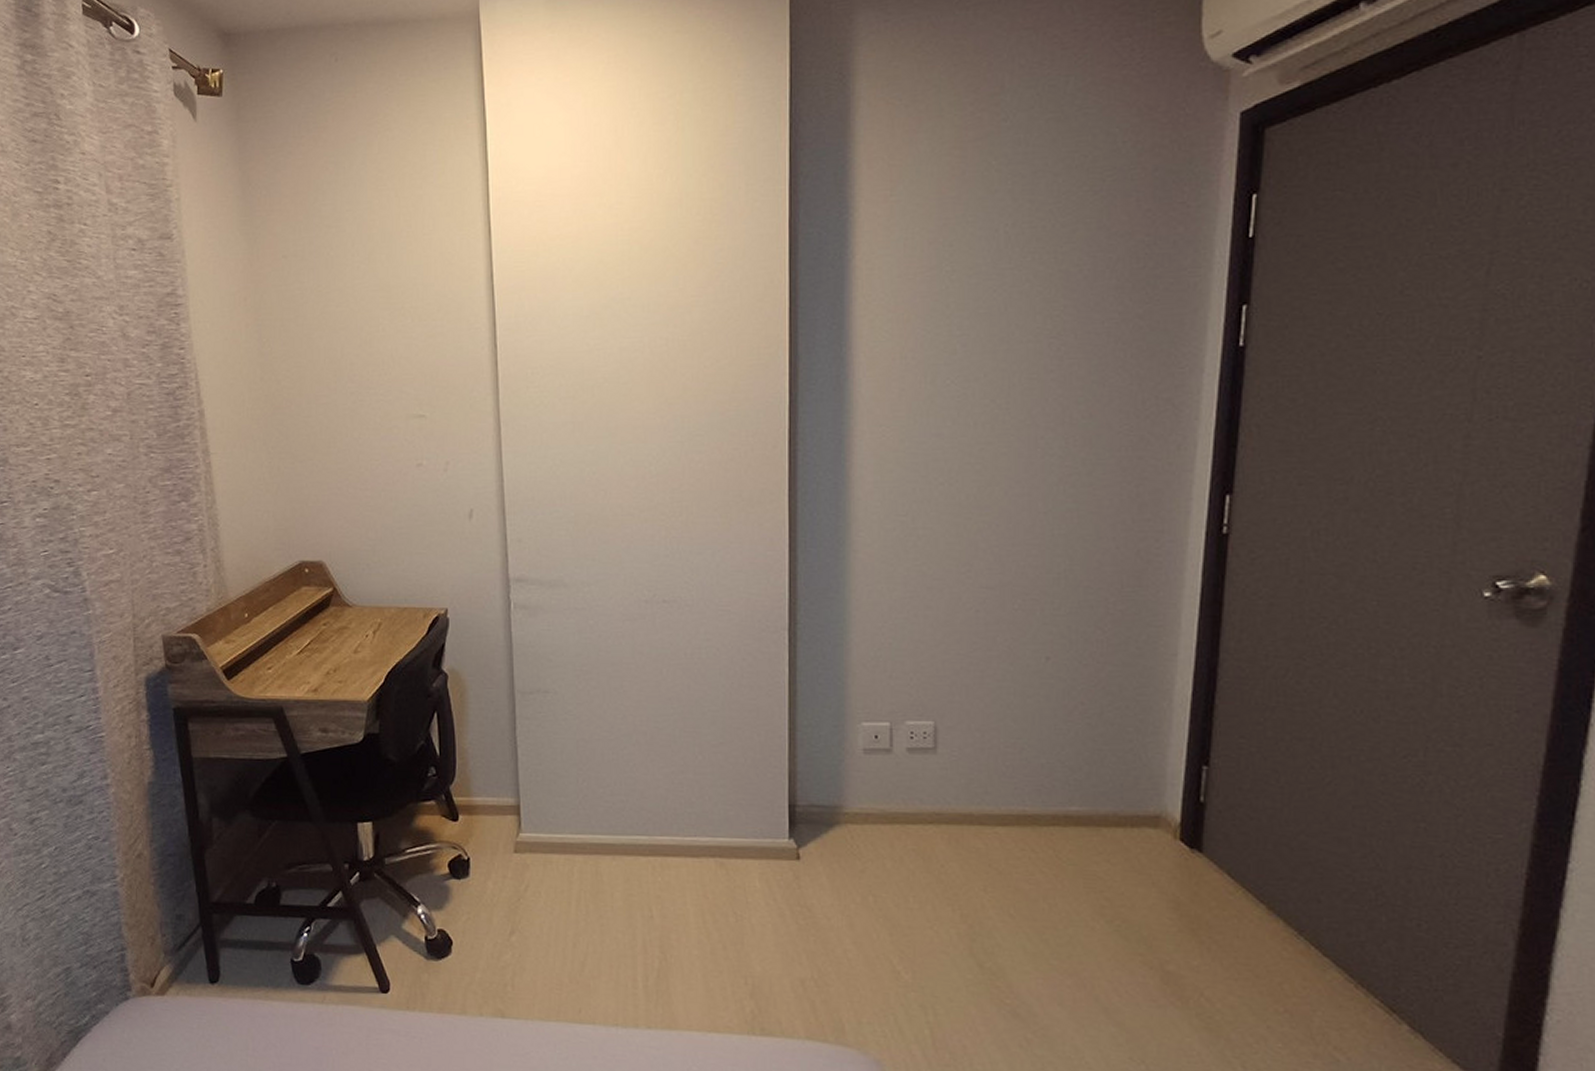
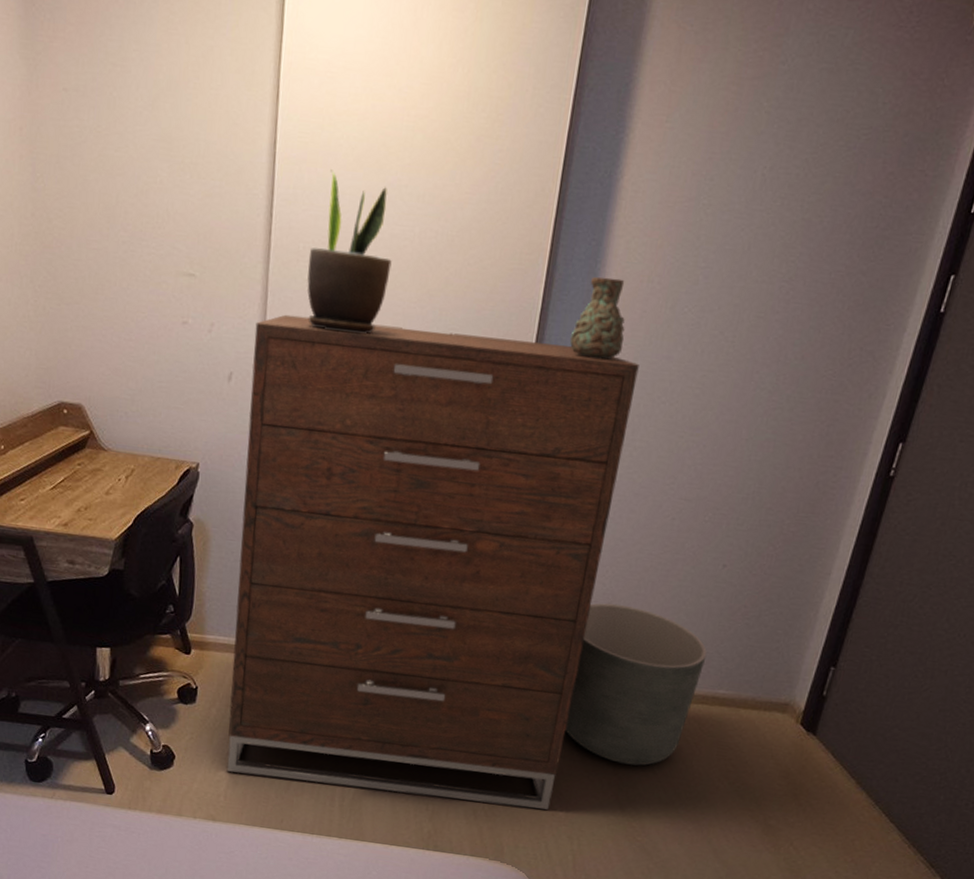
dresser: none [491,437,907,973] -> present [226,314,639,810]
potted plant: none [538,293,624,453] -> present [306,169,392,334]
decorative vase: none [825,359,886,446] -> present [569,277,625,359]
planter: none [894,716,1048,909] -> present [565,603,707,766]

